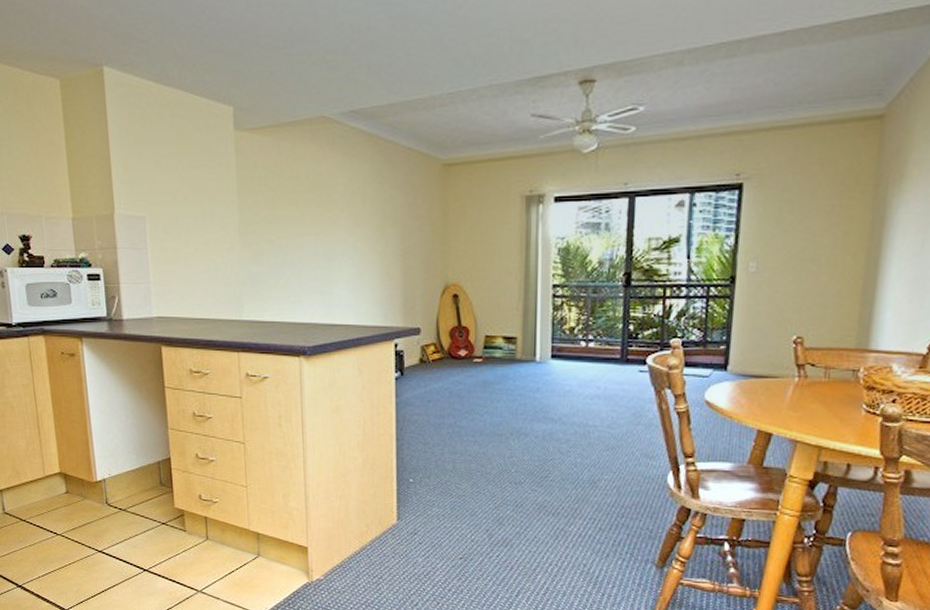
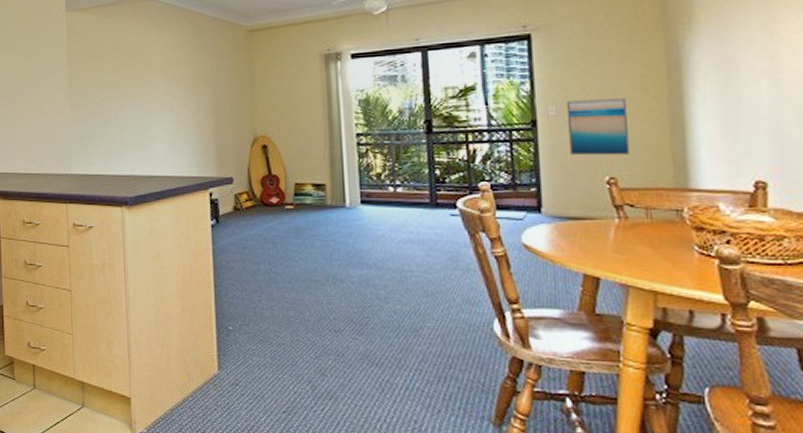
wall art: none [762,256,825,314] -> present [566,98,629,156]

